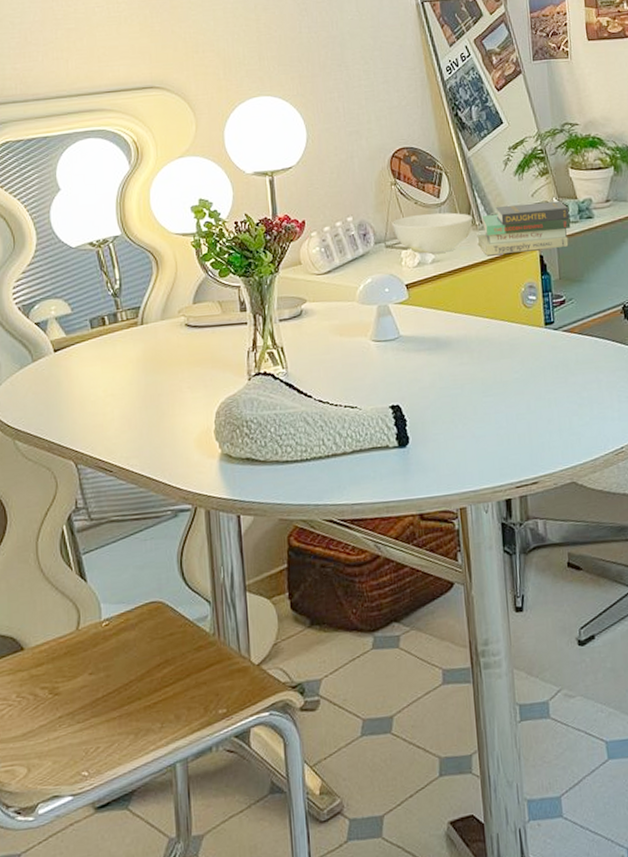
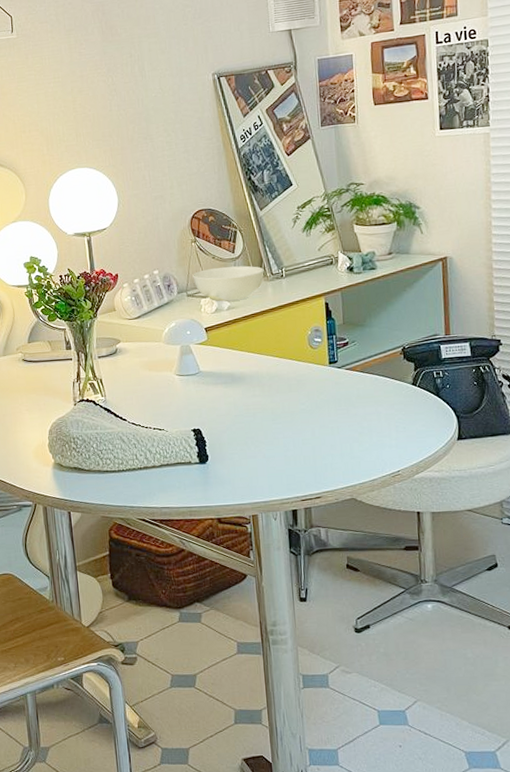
books: present [477,201,571,256] -> none [268,254,355,304]

